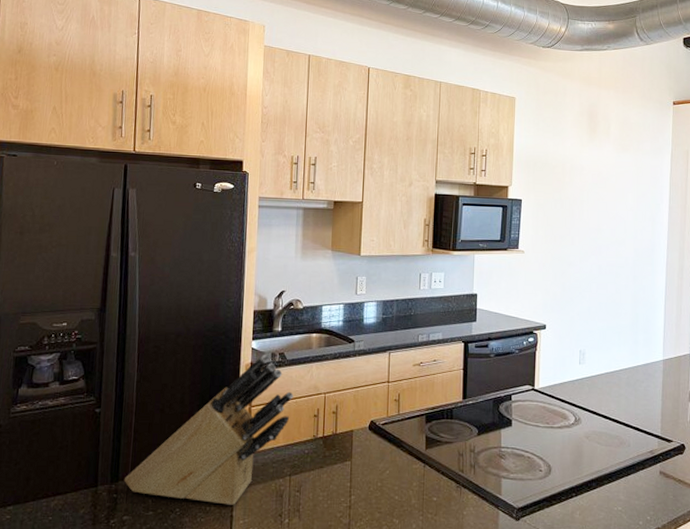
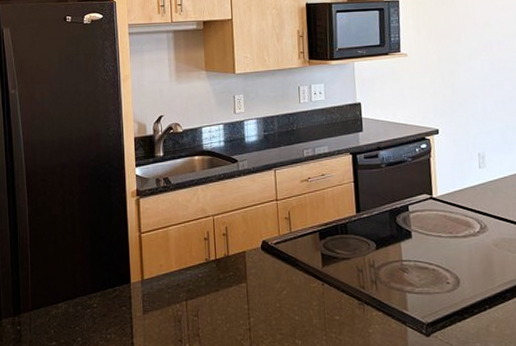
knife block: present [124,355,294,505] -> none [25,181,182,332]

